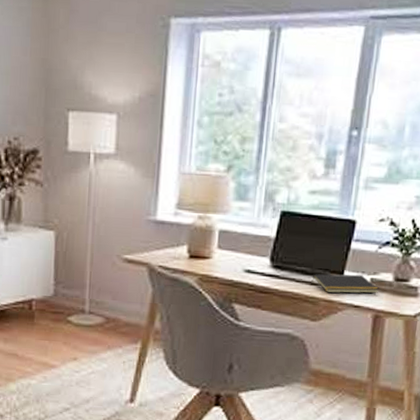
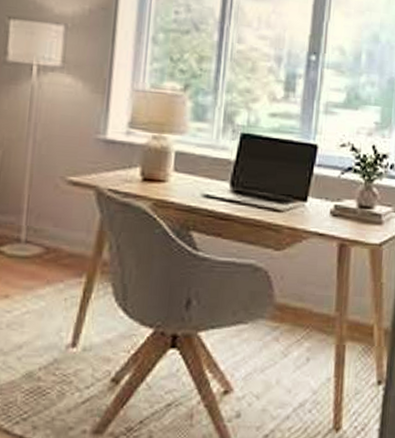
notepad: present [311,274,379,294] -> none [274,200,343,221]

